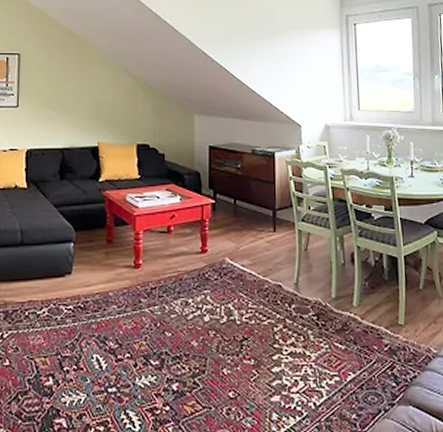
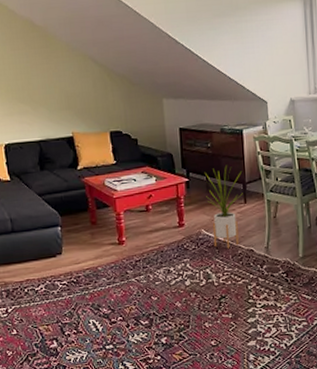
house plant: none [232,189,272,282] -> present [204,166,243,249]

